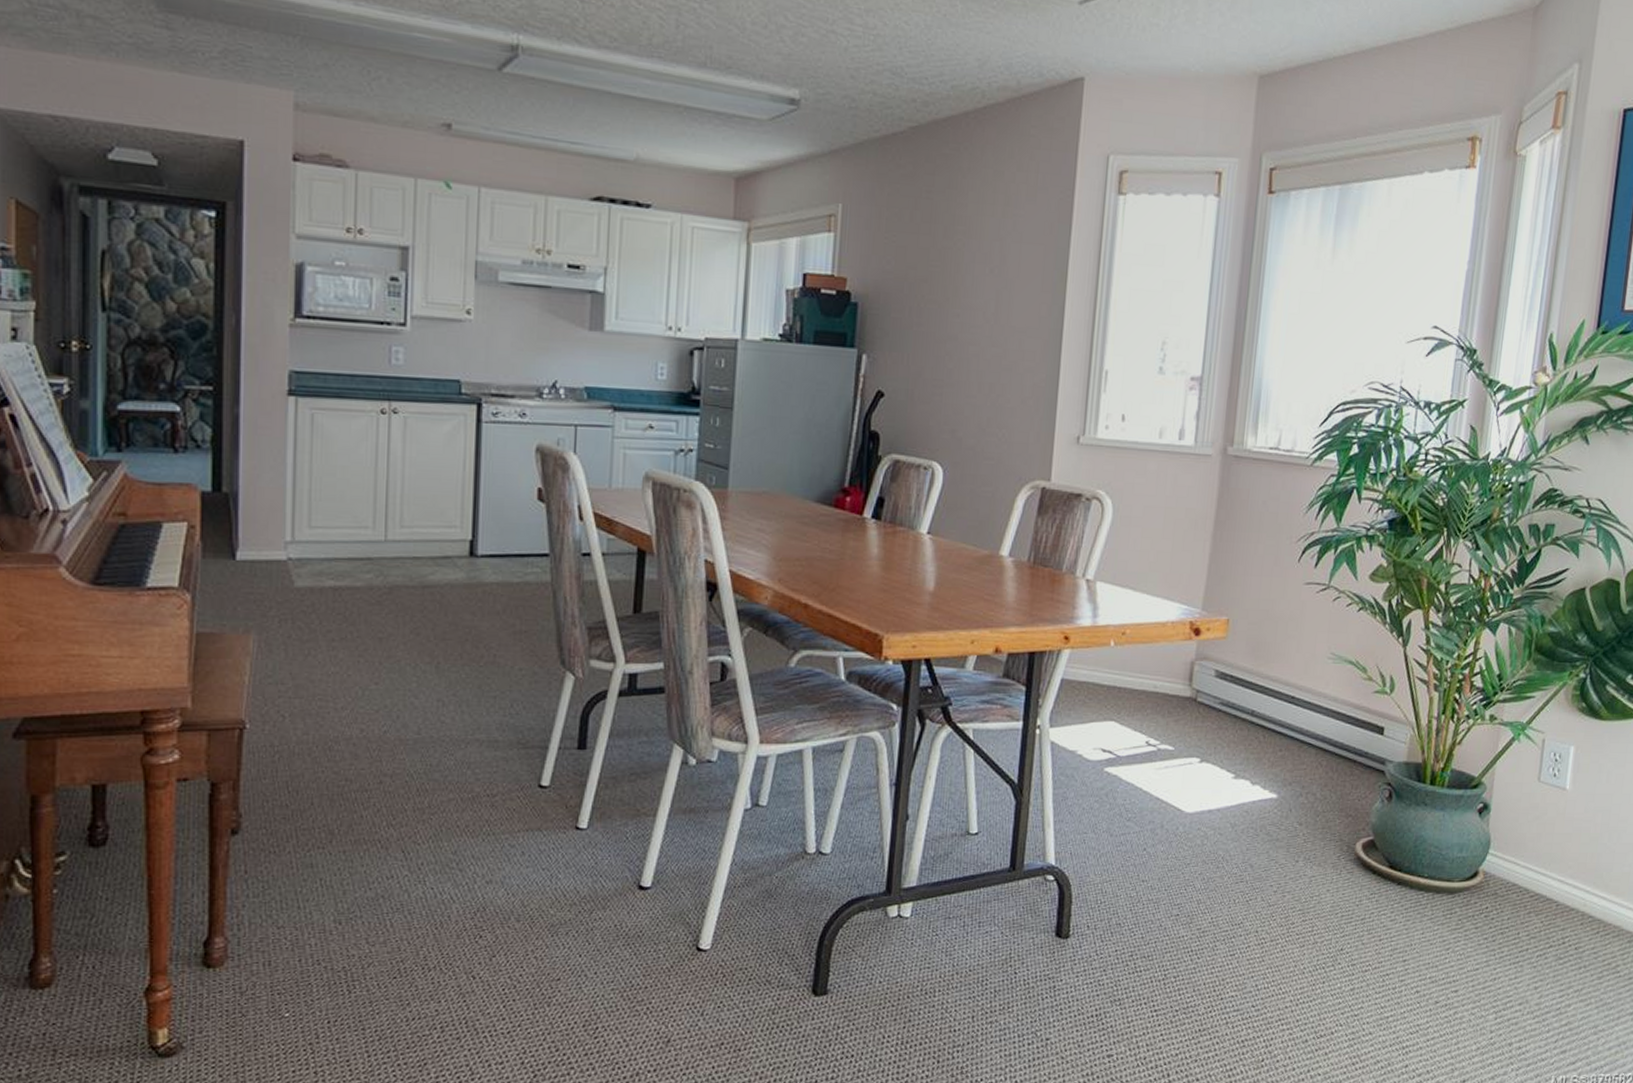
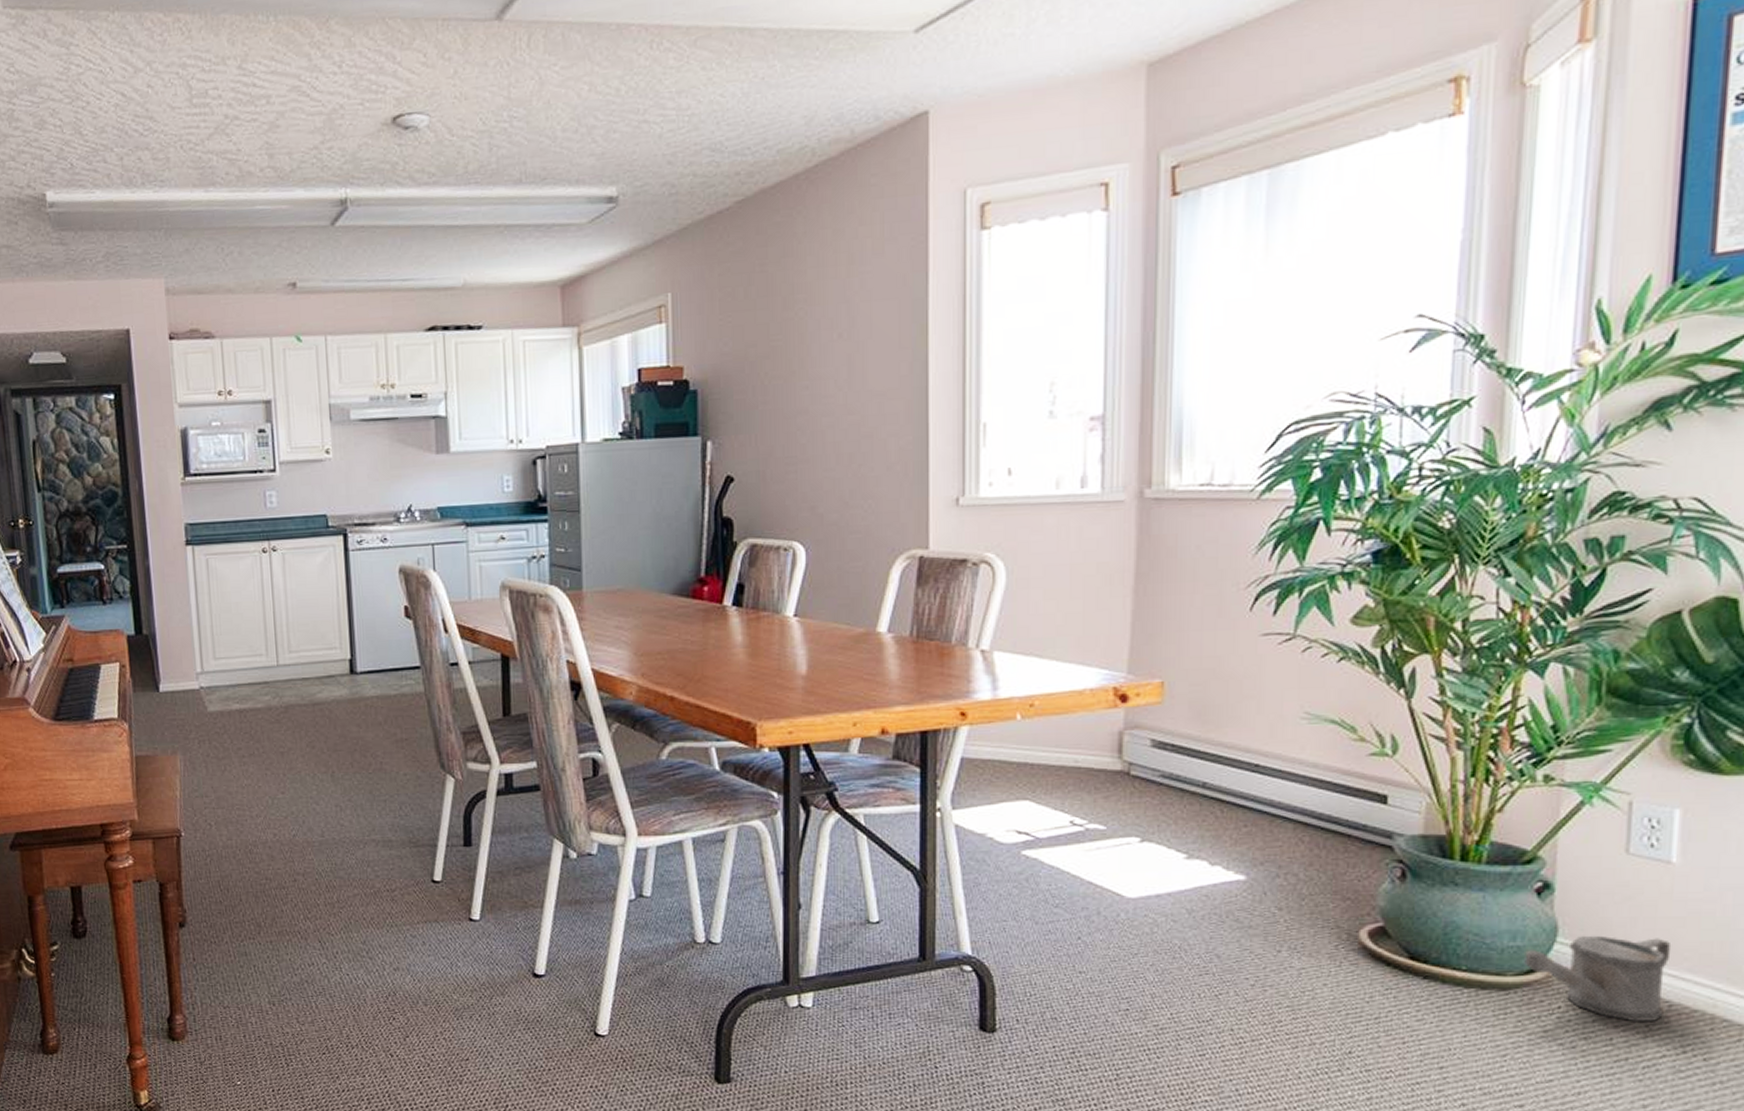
watering can: none [1466,848,1562,918] -> present [1524,935,1672,1021]

